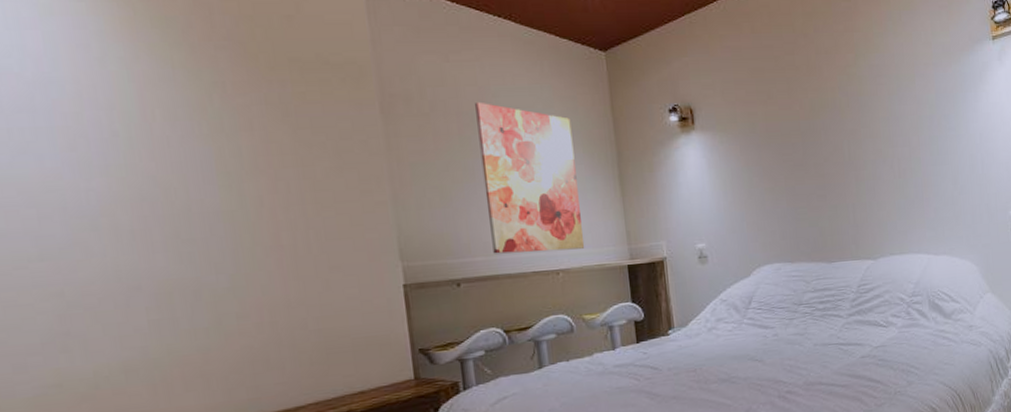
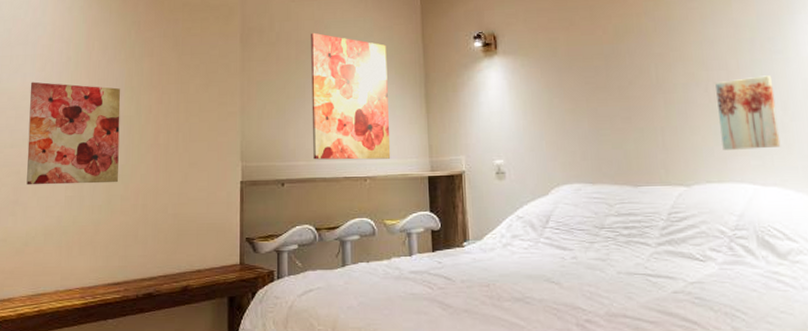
wall art: none [54,166,229,311] -> present [26,81,121,185]
wall art: none [900,152,951,224] -> present [715,75,781,150]

